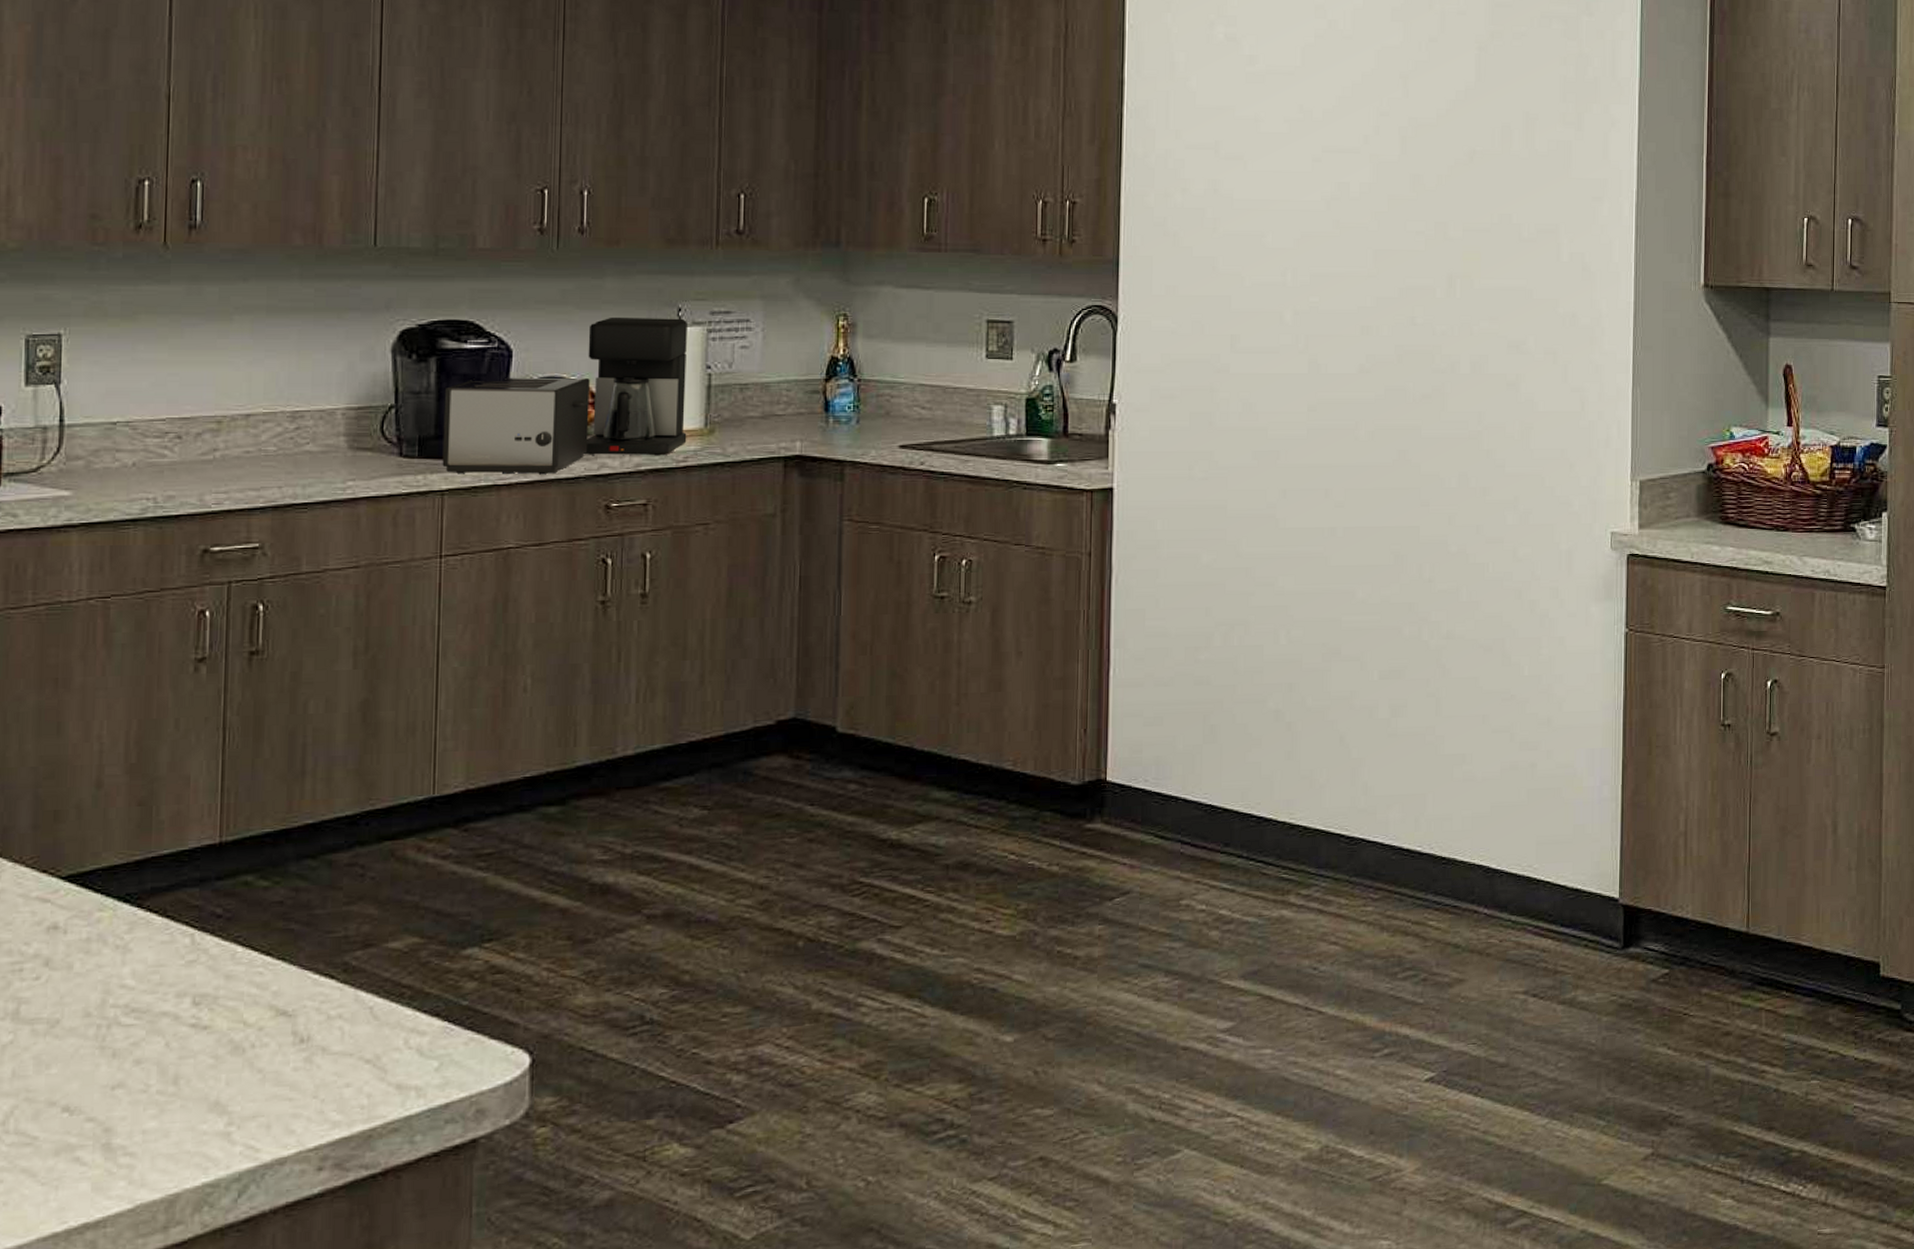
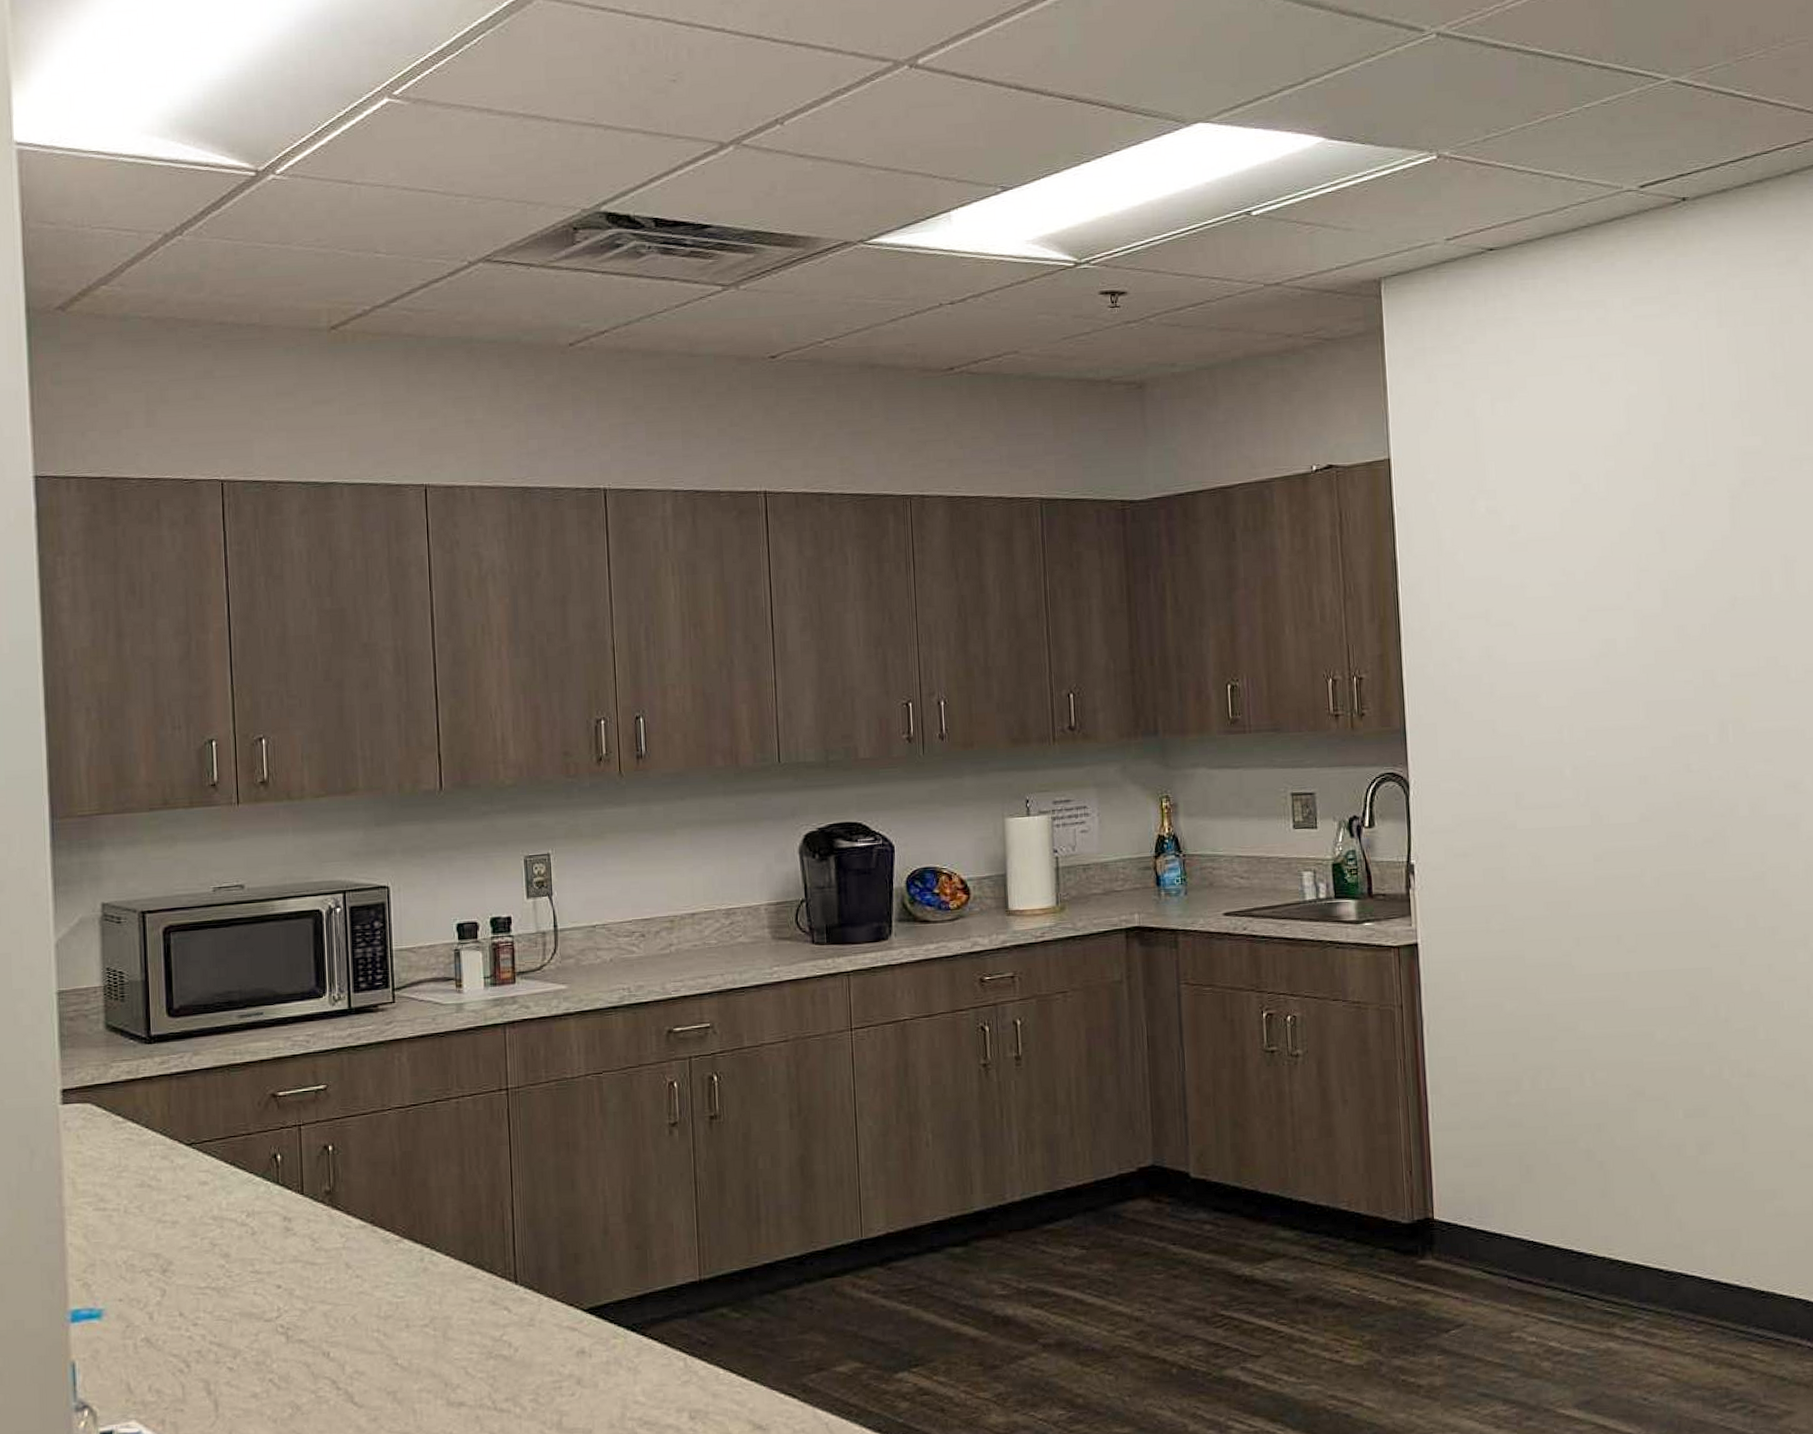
toaster: present [442,377,590,474] -> none [843,867,962,956]
coffee maker: present [584,317,687,456] -> none [954,809,1043,935]

